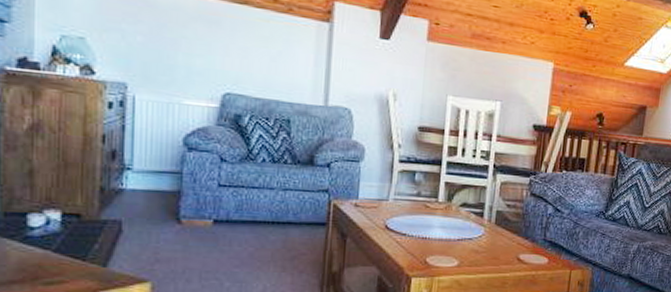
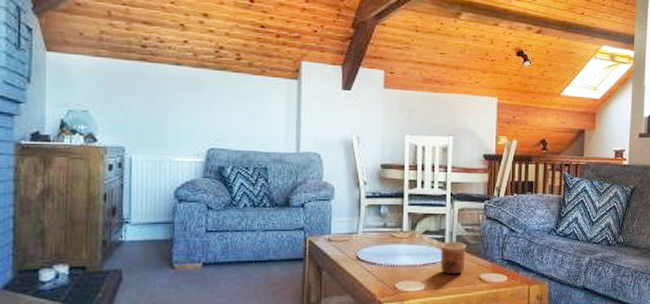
cup: none [476,217,506,253] -> present [440,241,466,275]

